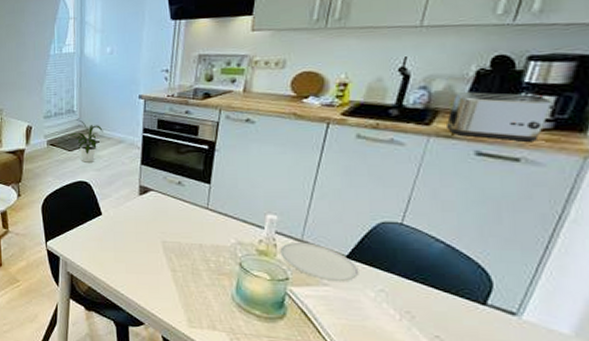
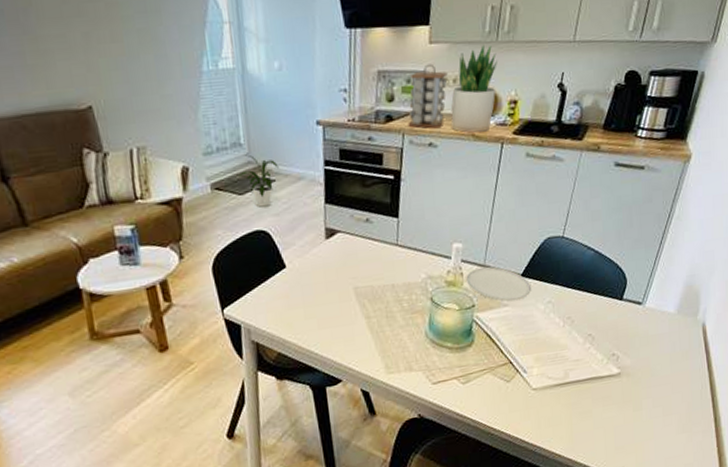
spice rack: none [225,48,269,106] -> present [408,63,448,129]
planter: none [271,31,325,112] -> present [451,44,497,133]
toaster: present [447,91,555,142] -> none [594,105,667,151]

